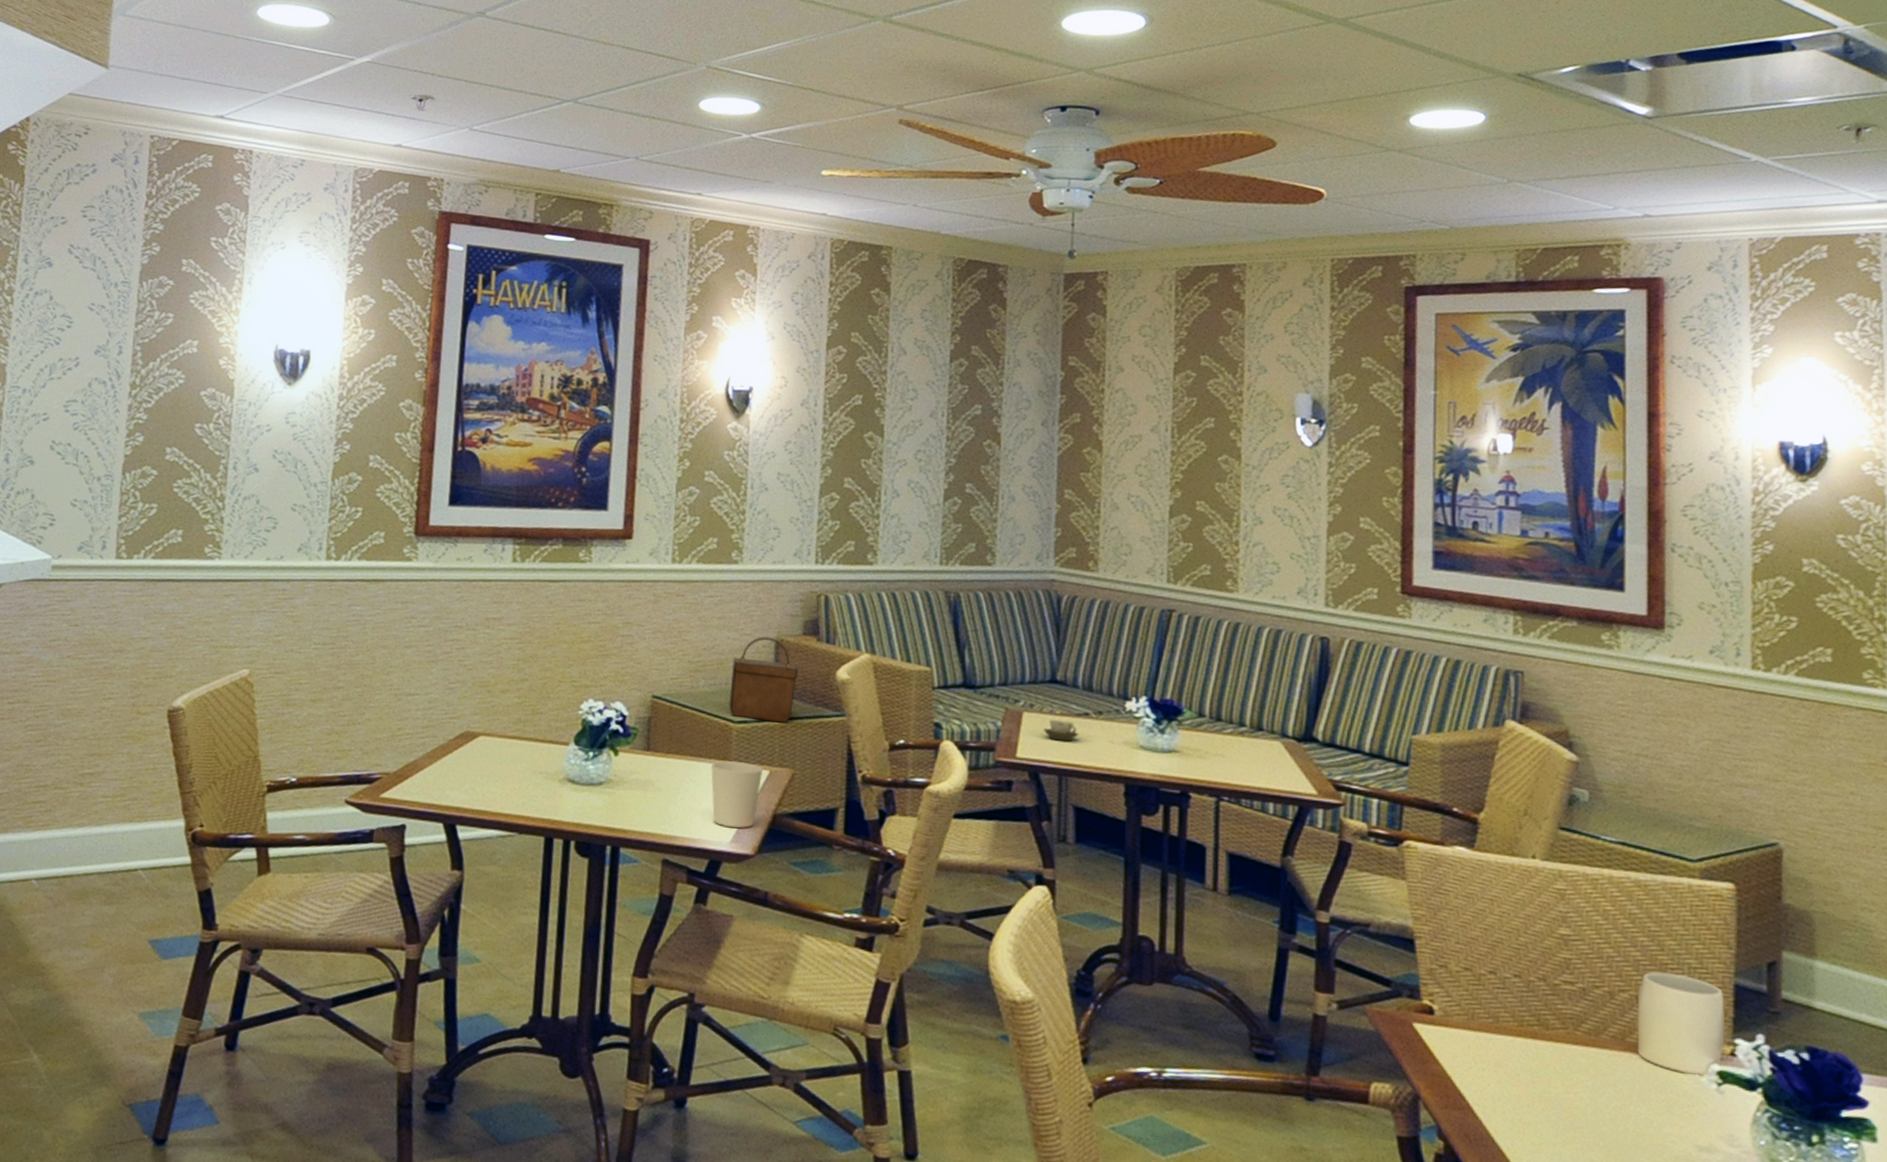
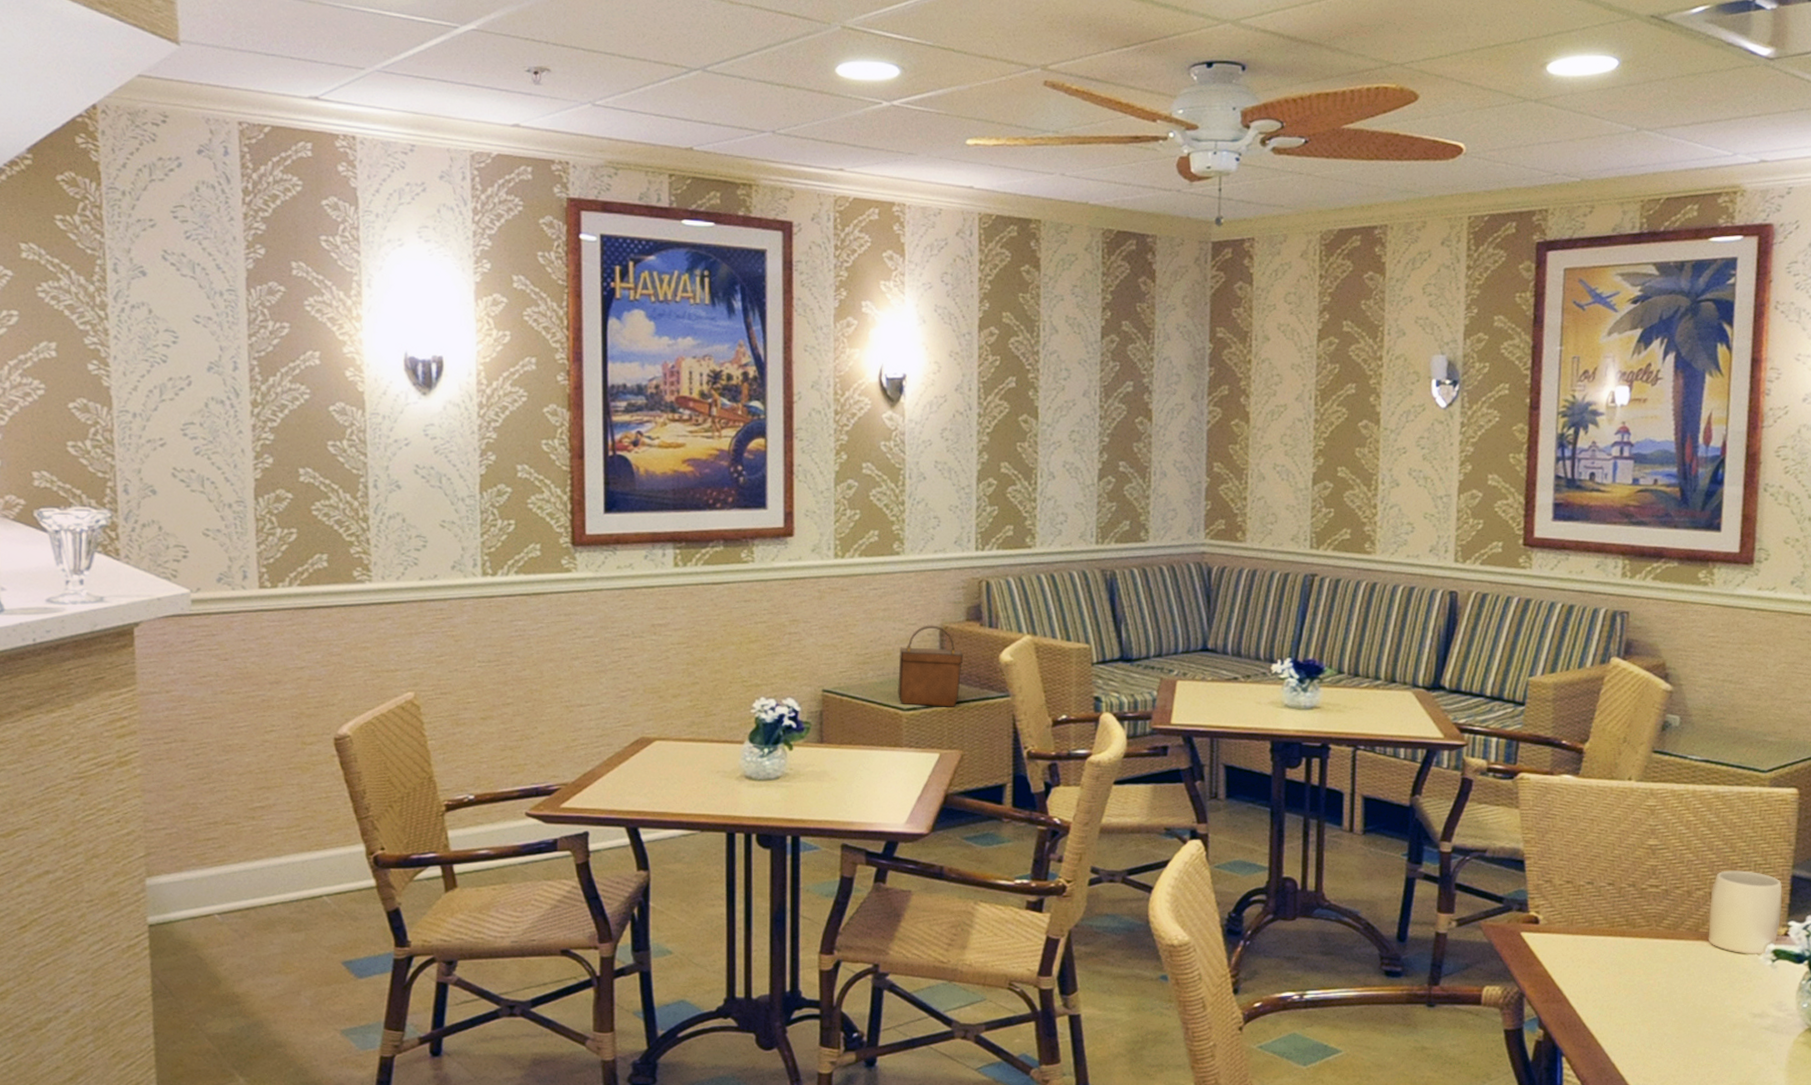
dixie cup: present [710,761,762,829] -> none [883,747,933,810]
cup: present [1043,719,1079,742] -> none [1196,685,1229,705]

